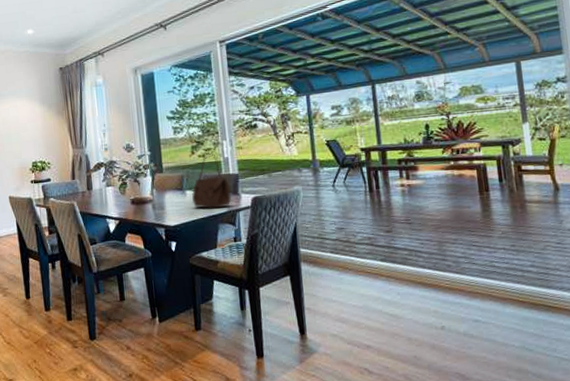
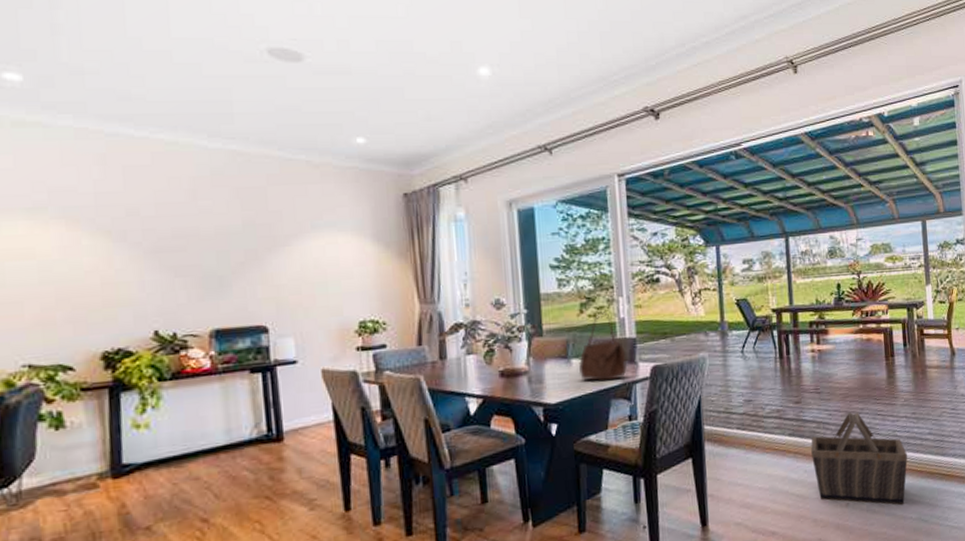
basket: none [402,242,508,332] -> present [810,412,908,505]

